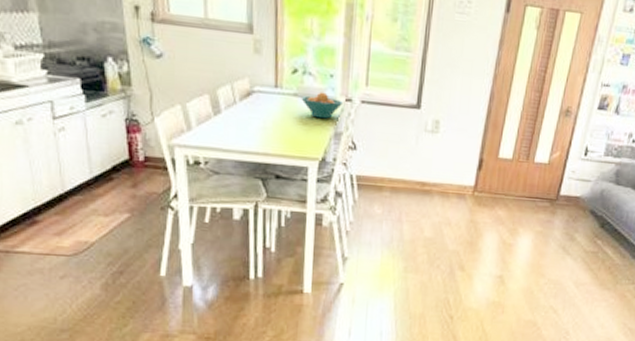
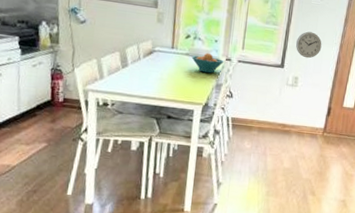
wall clock: none [435,59,470,95] -> present [295,31,322,59]

